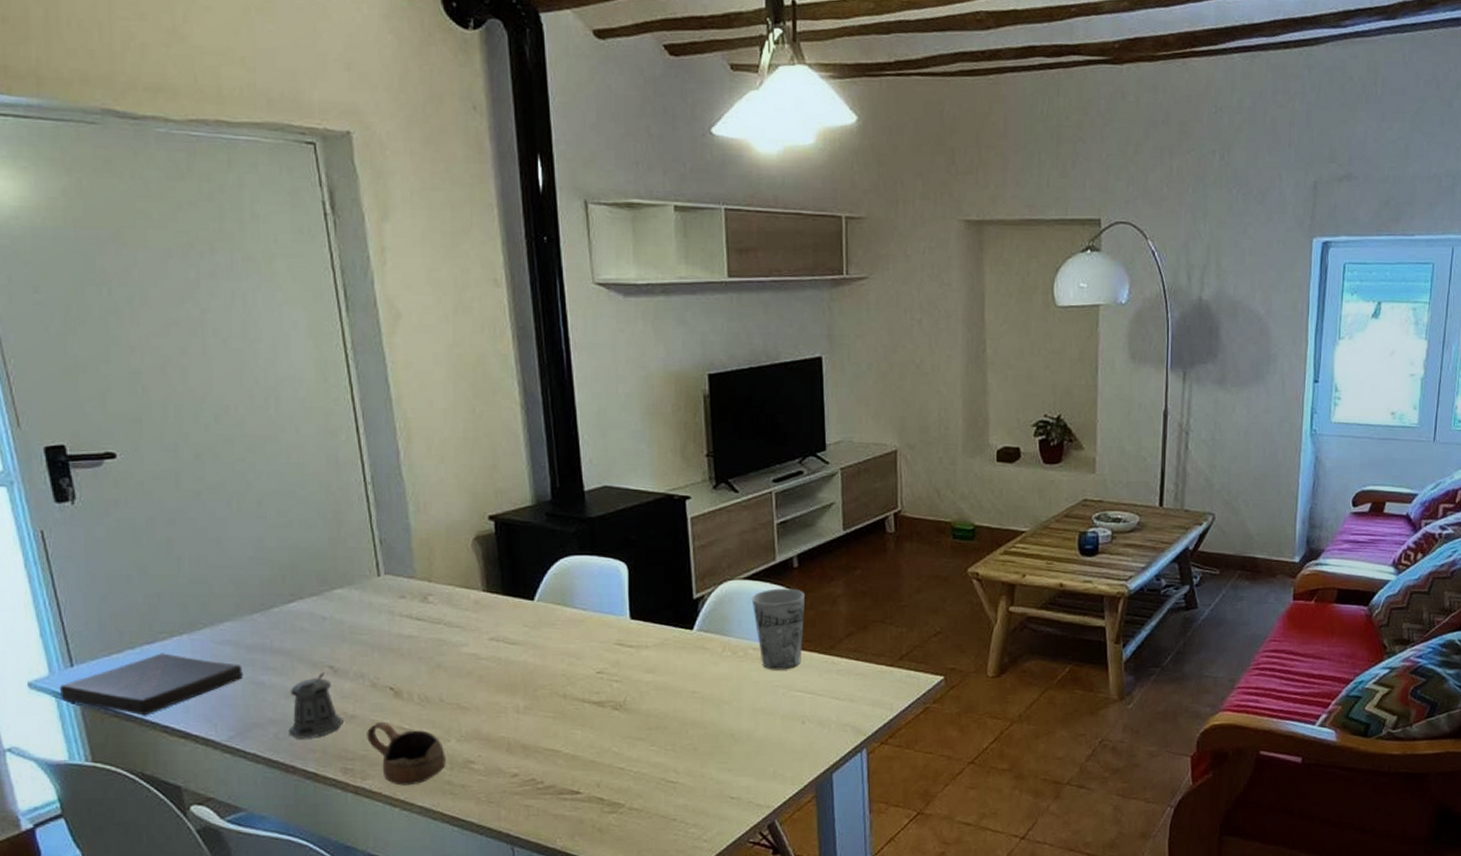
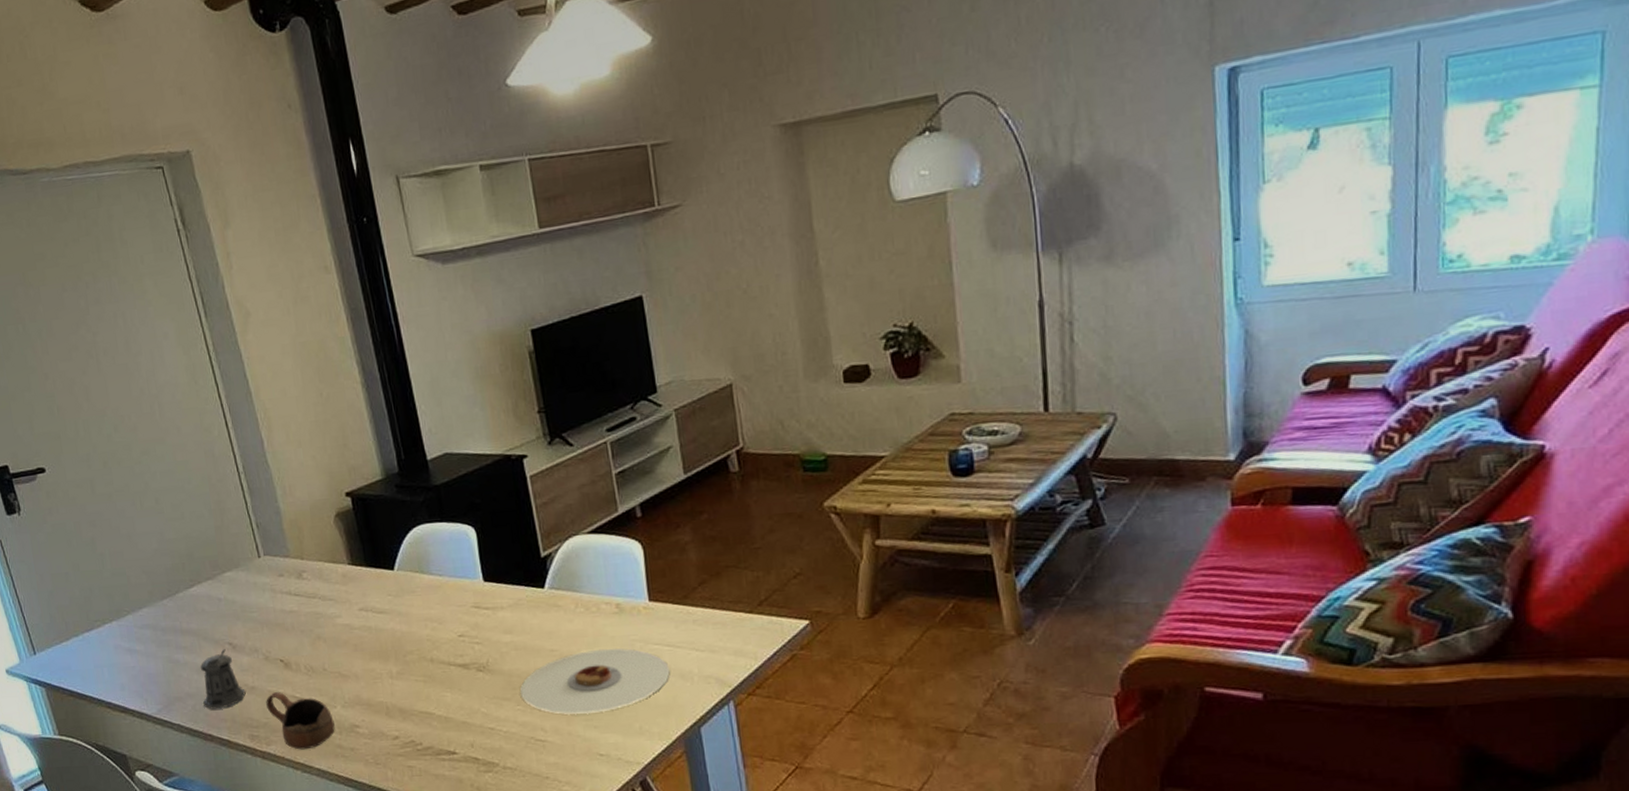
book: present [60,653,243,716] -> none [28,639,162,694]
plate: none [657,694,809,757] -> present [520,648,670,715]
cup: present [751,588,804,670] -> none [598,539,656,624]

